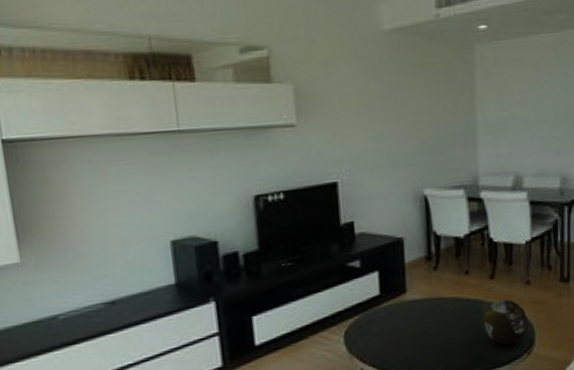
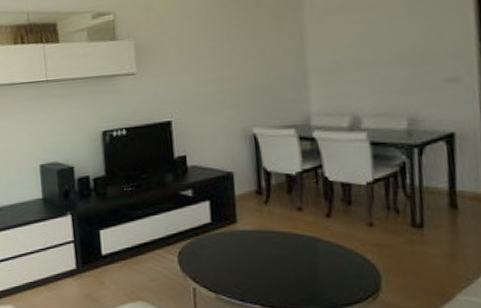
decorative orb: present [483,299,529,346] -> none [319,239,374,287]

